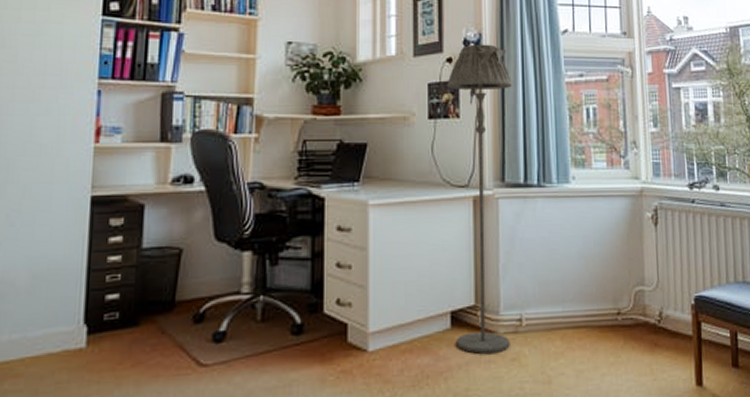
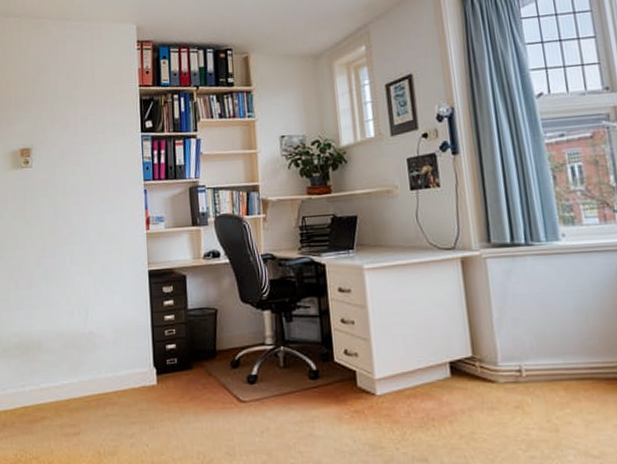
floor lamp: present [447,44,513,354] -> none [425,116,512,401]

